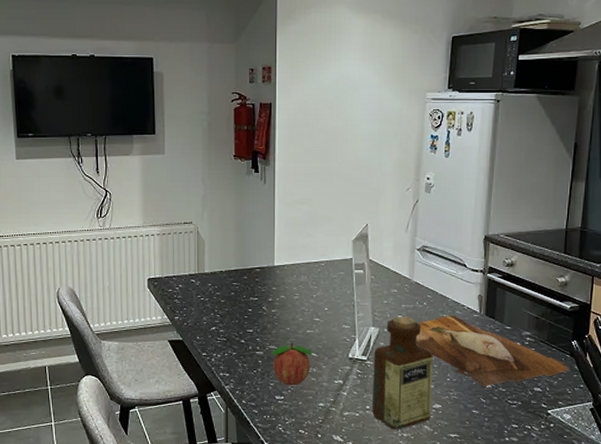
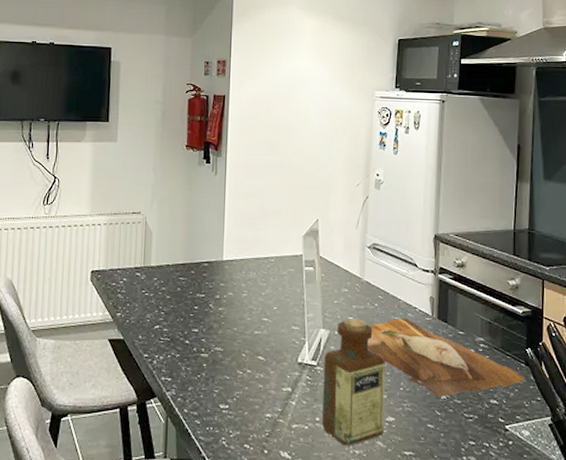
fruit: present [271,342,313,386] -> none [216,344,261,393]

